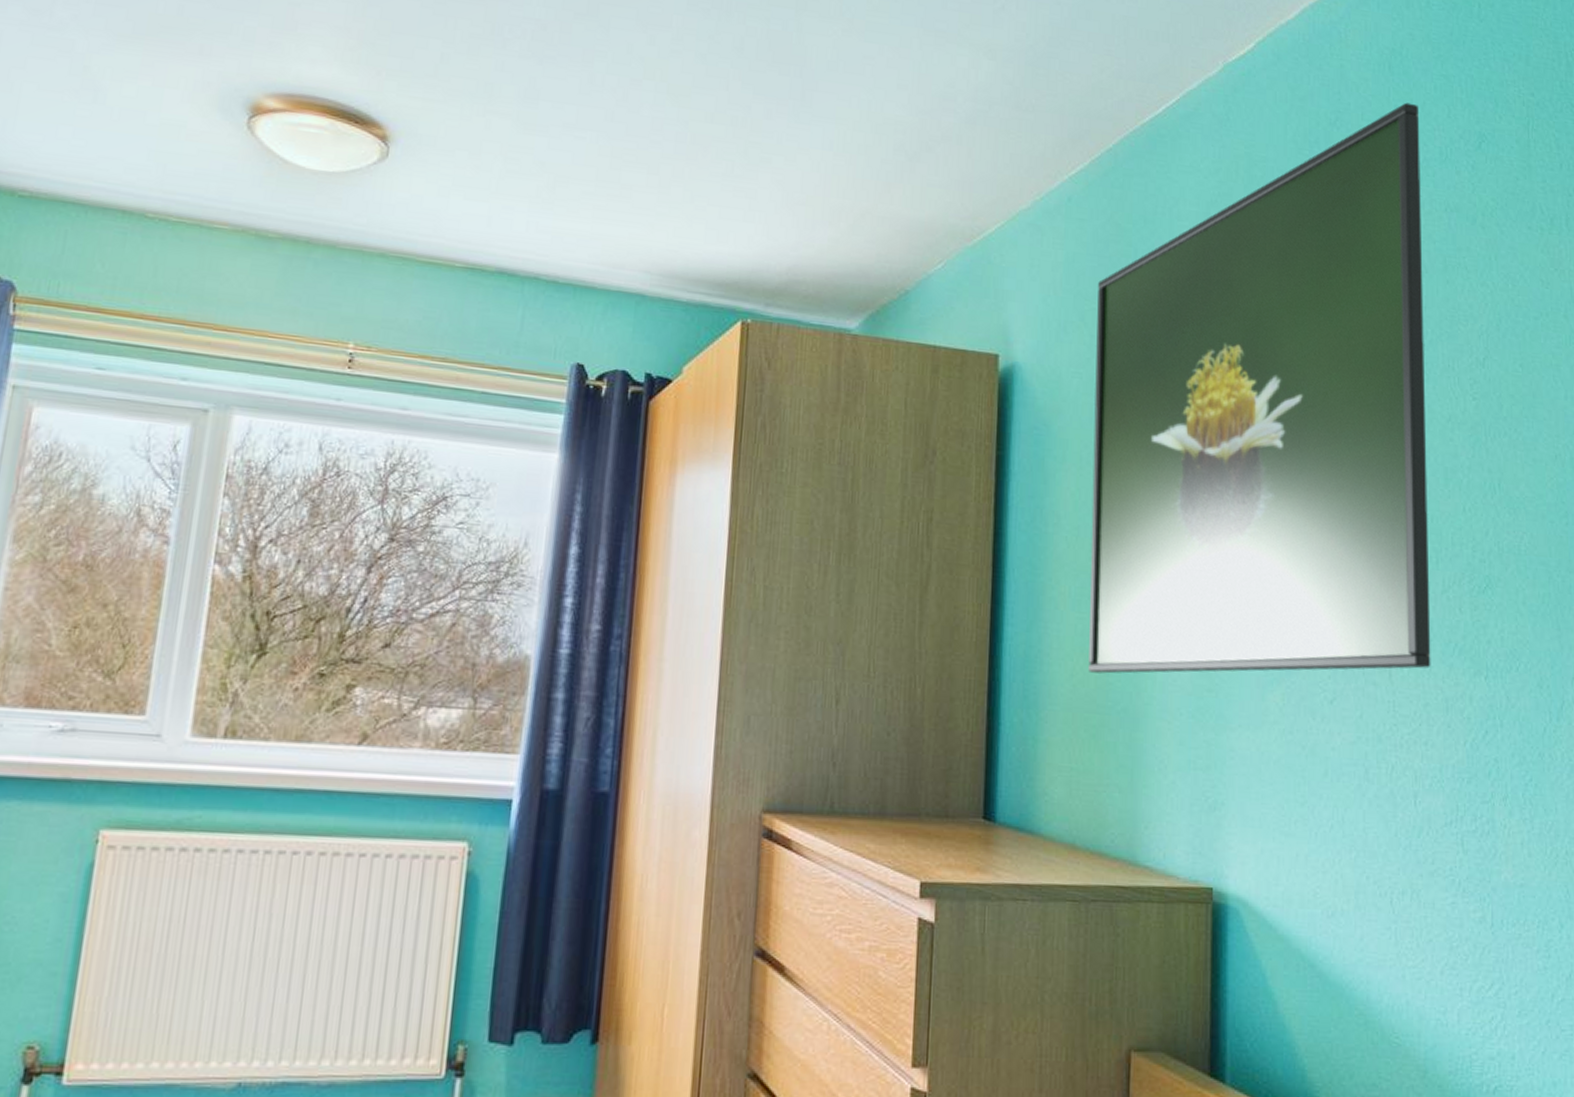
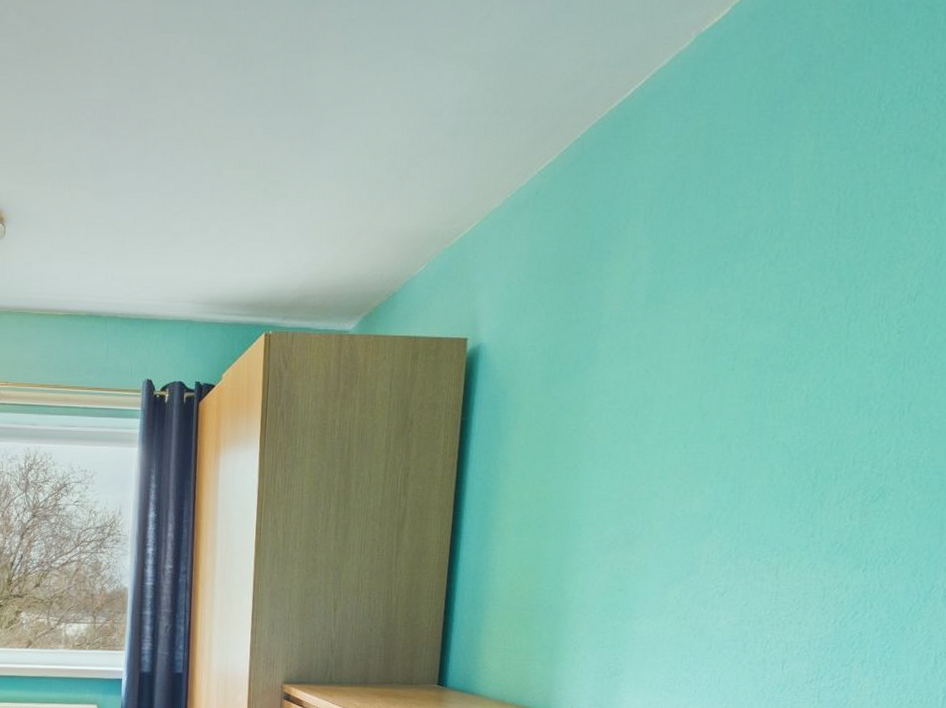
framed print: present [1088,102,1431,674] -> none [524,43,896,581]

